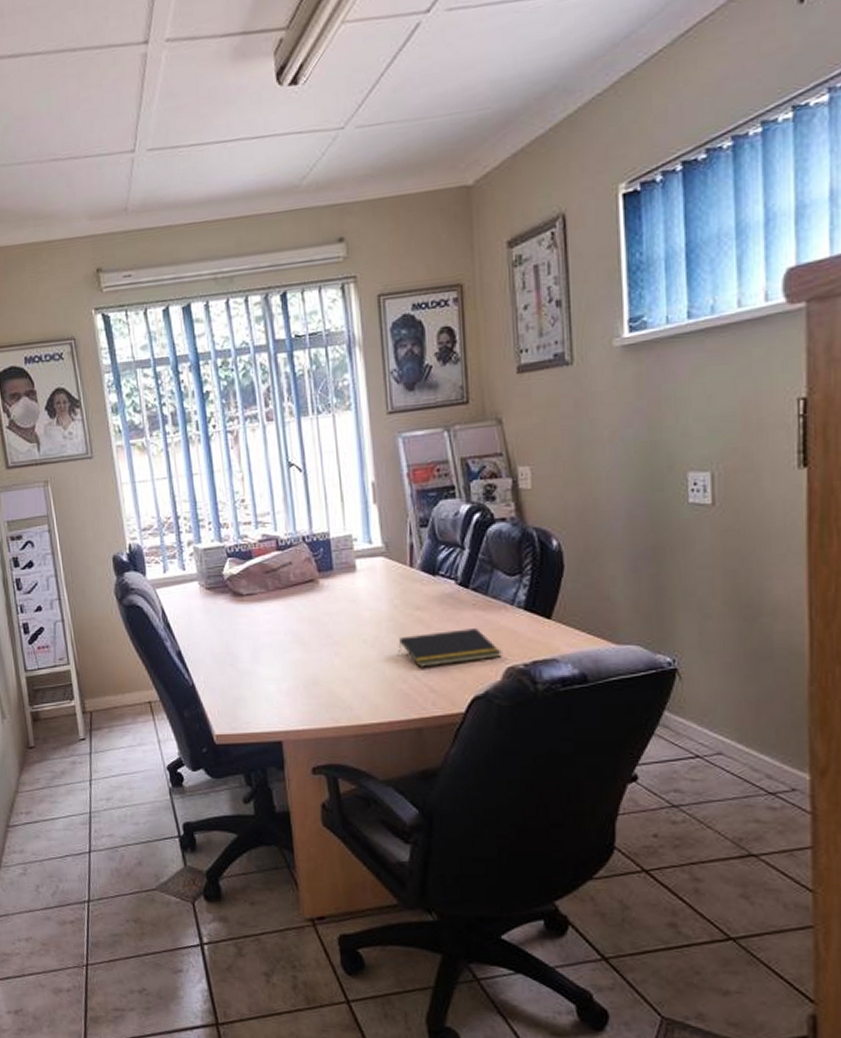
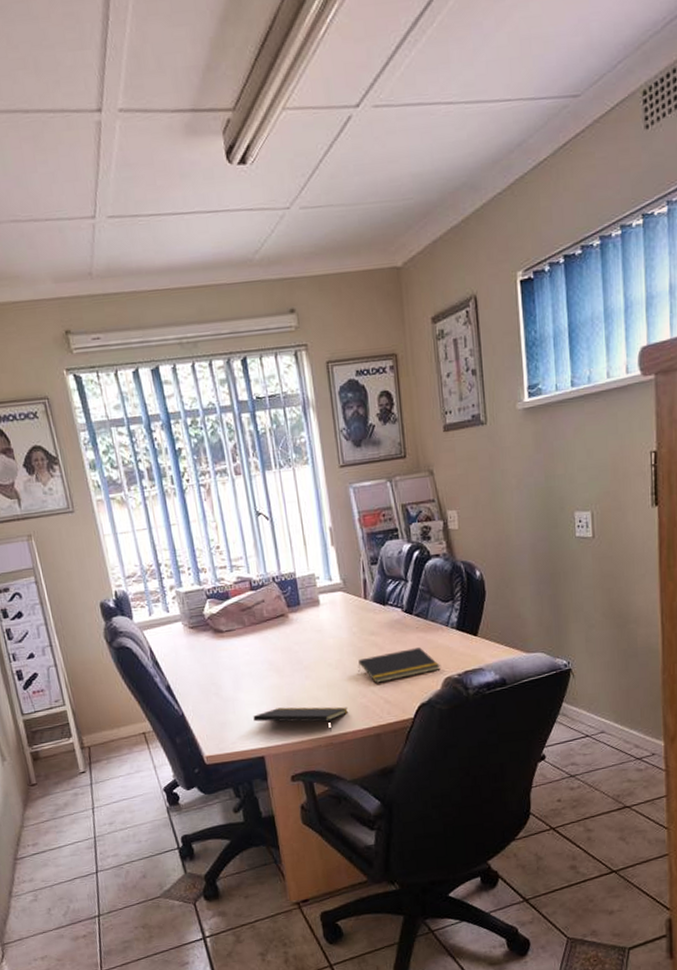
notepad: none [272,686,384,720] -> present [253,706,348,731]

